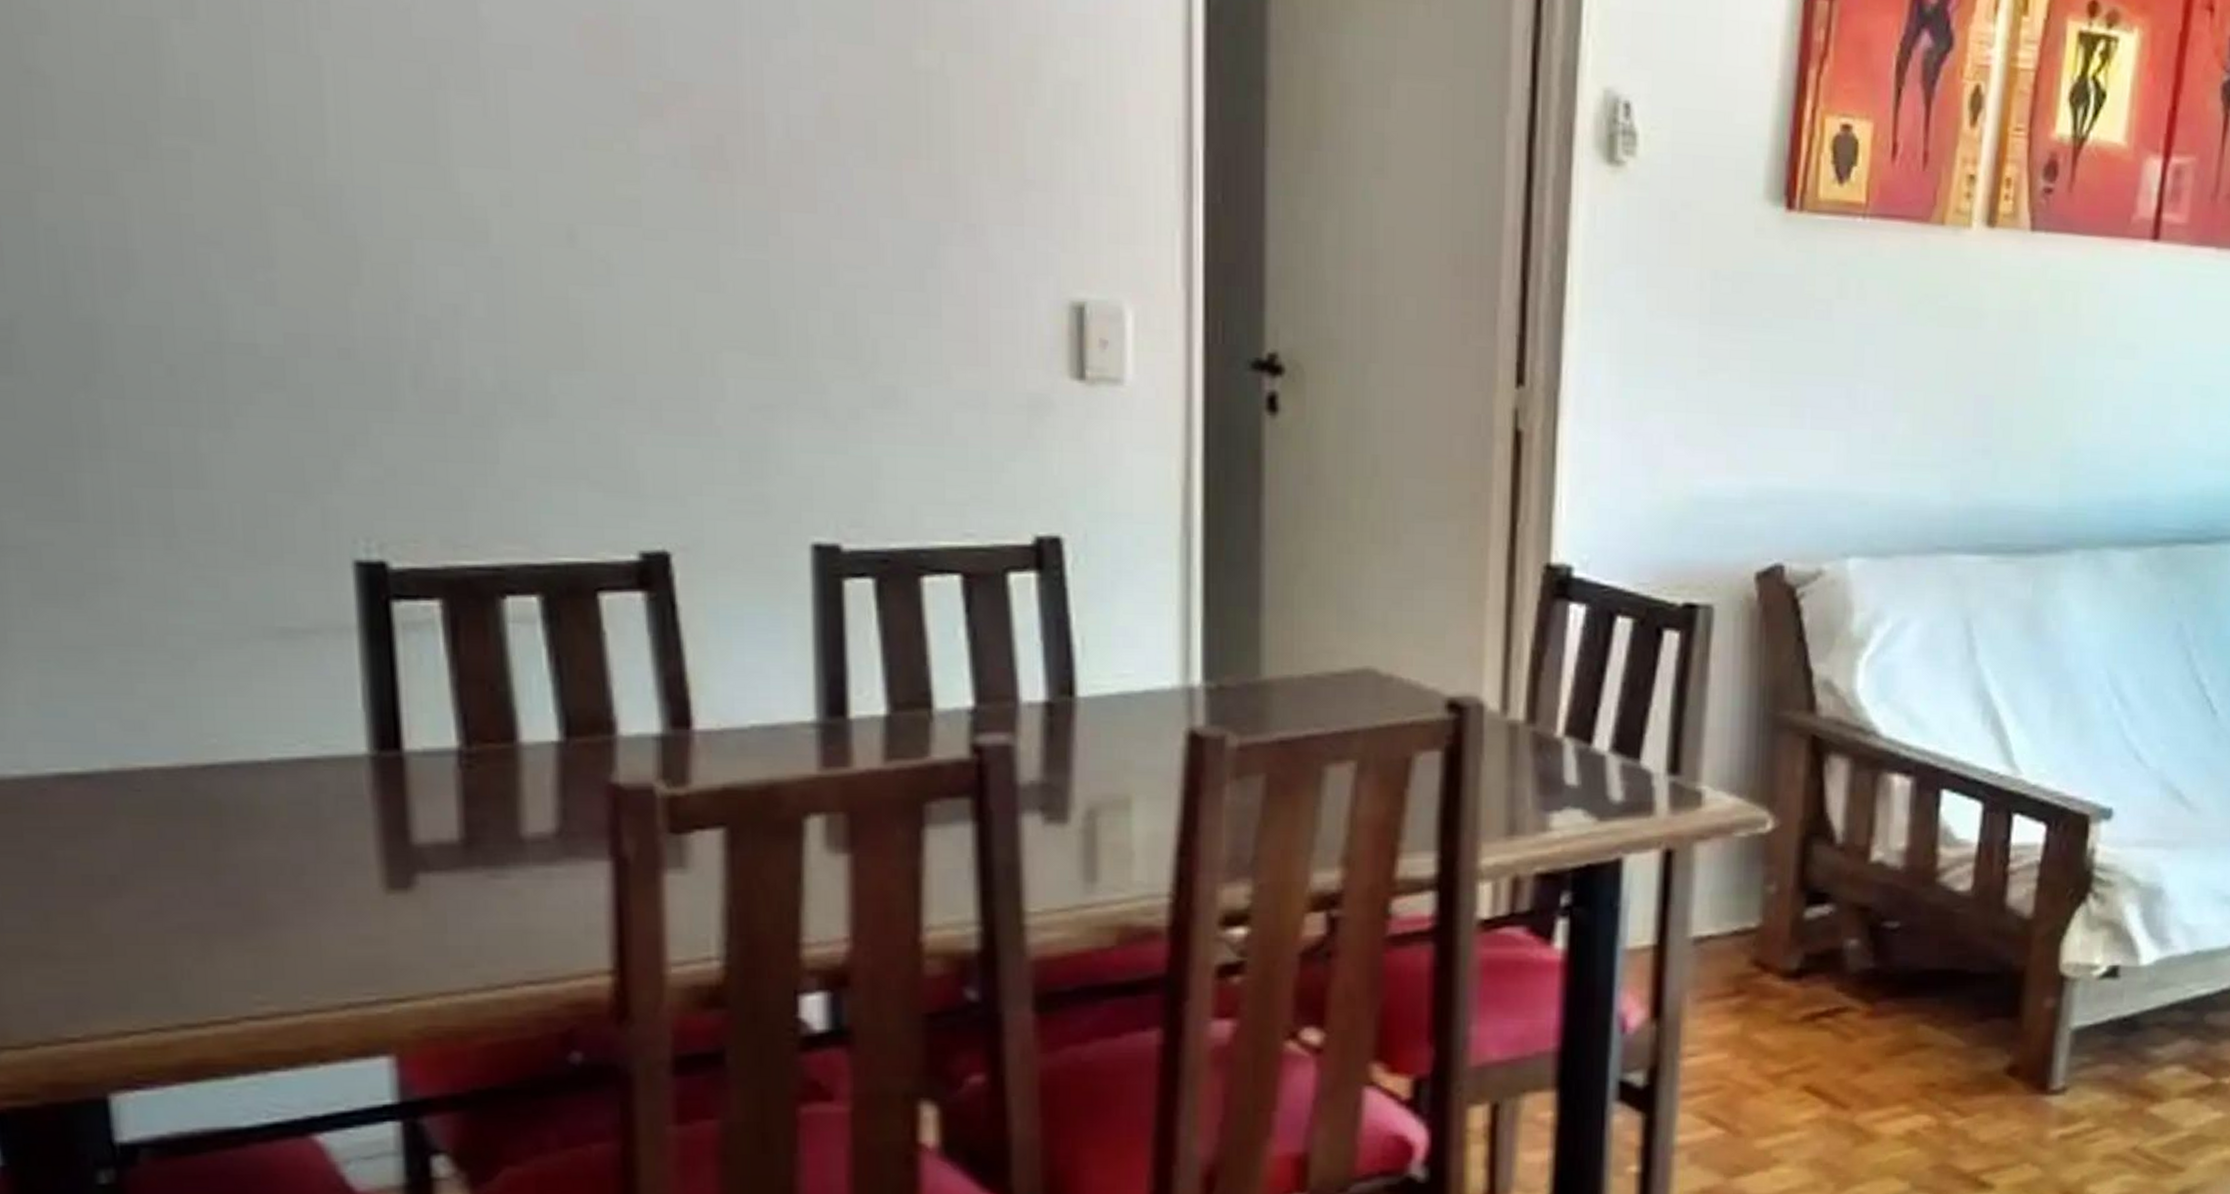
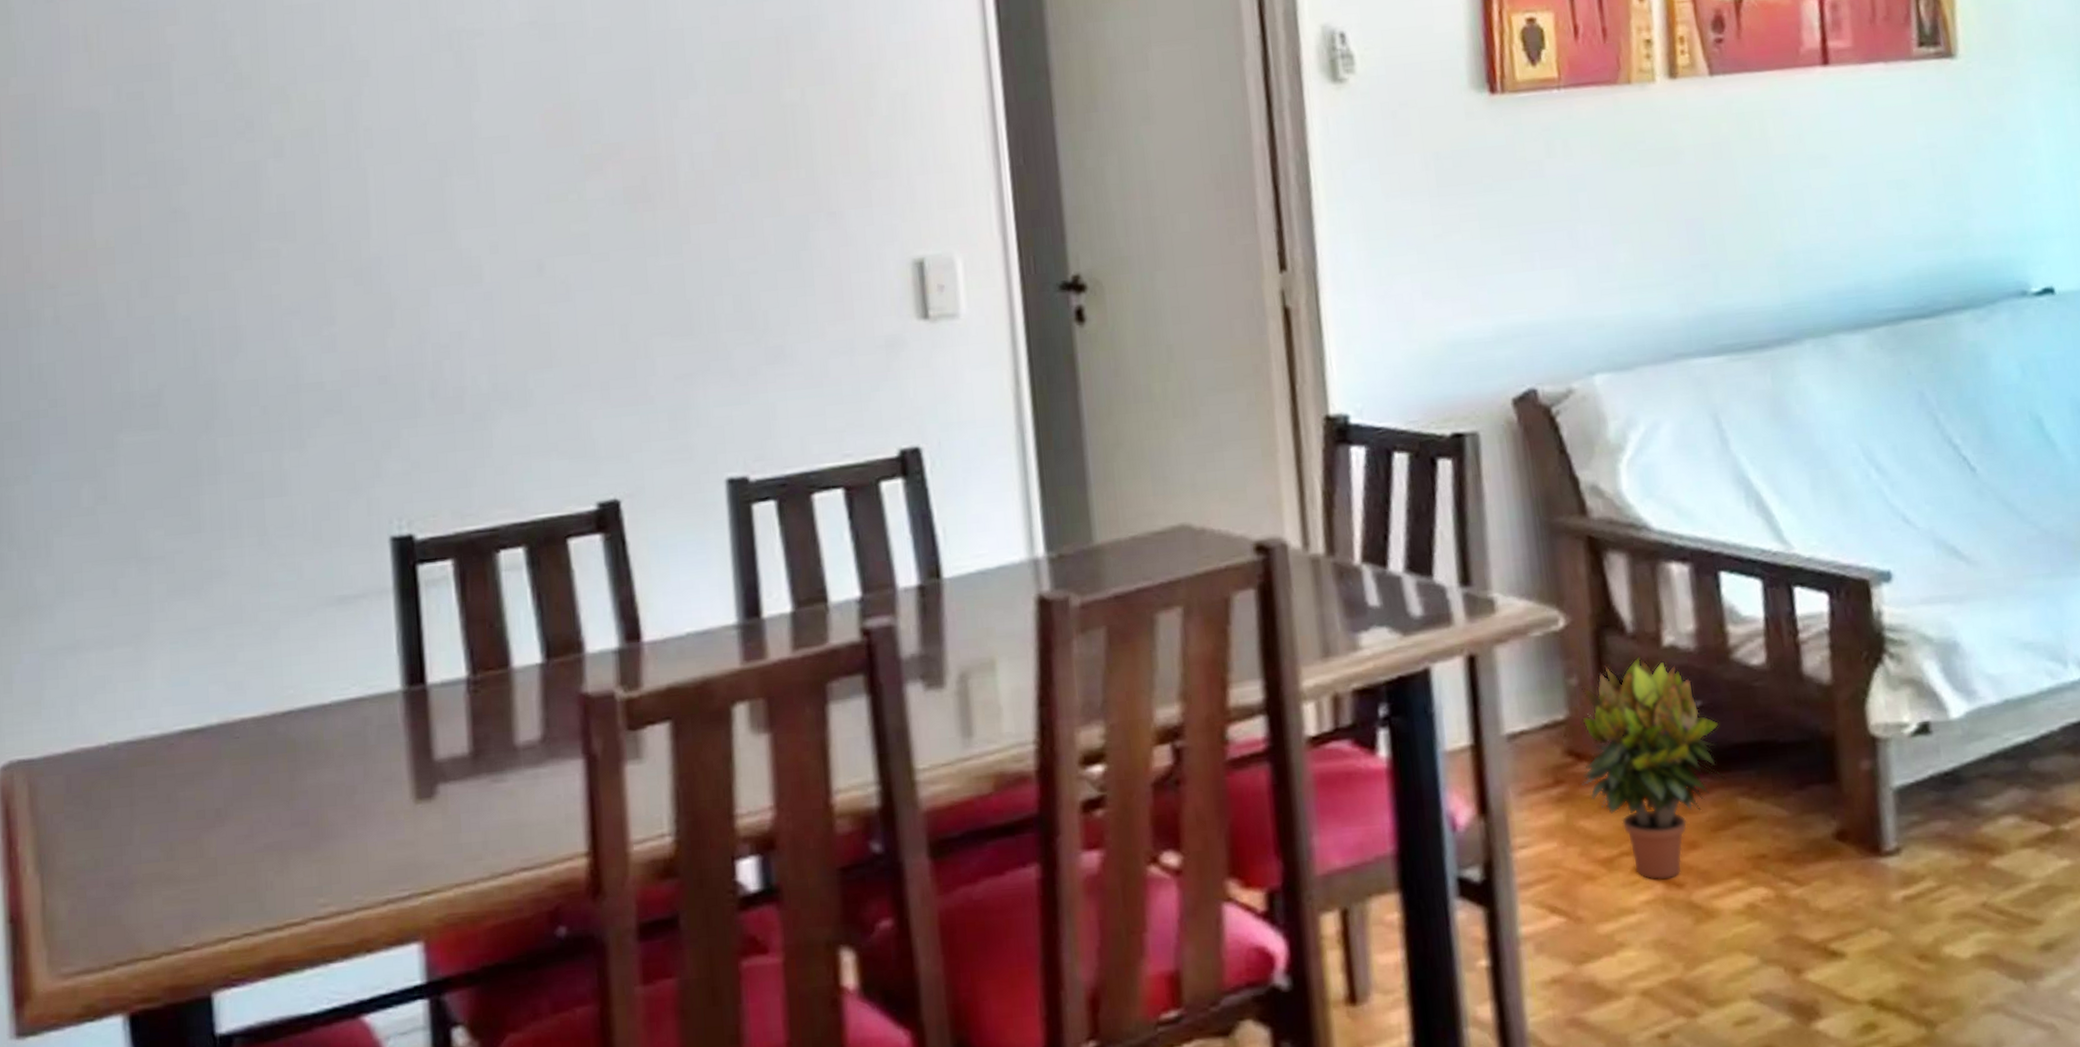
potted plant: none [1763,869,1913,1100] -> present [1582,656,1725,880]

